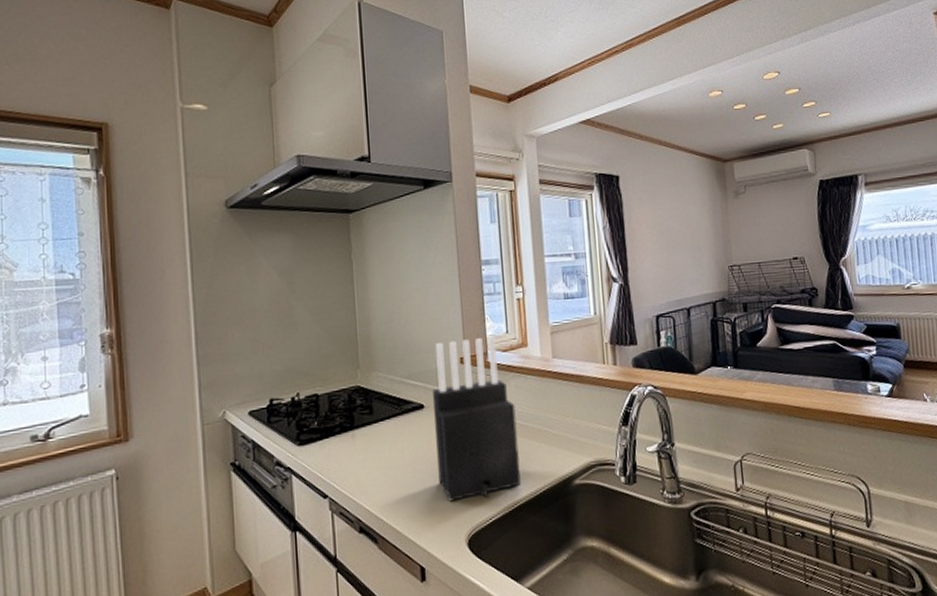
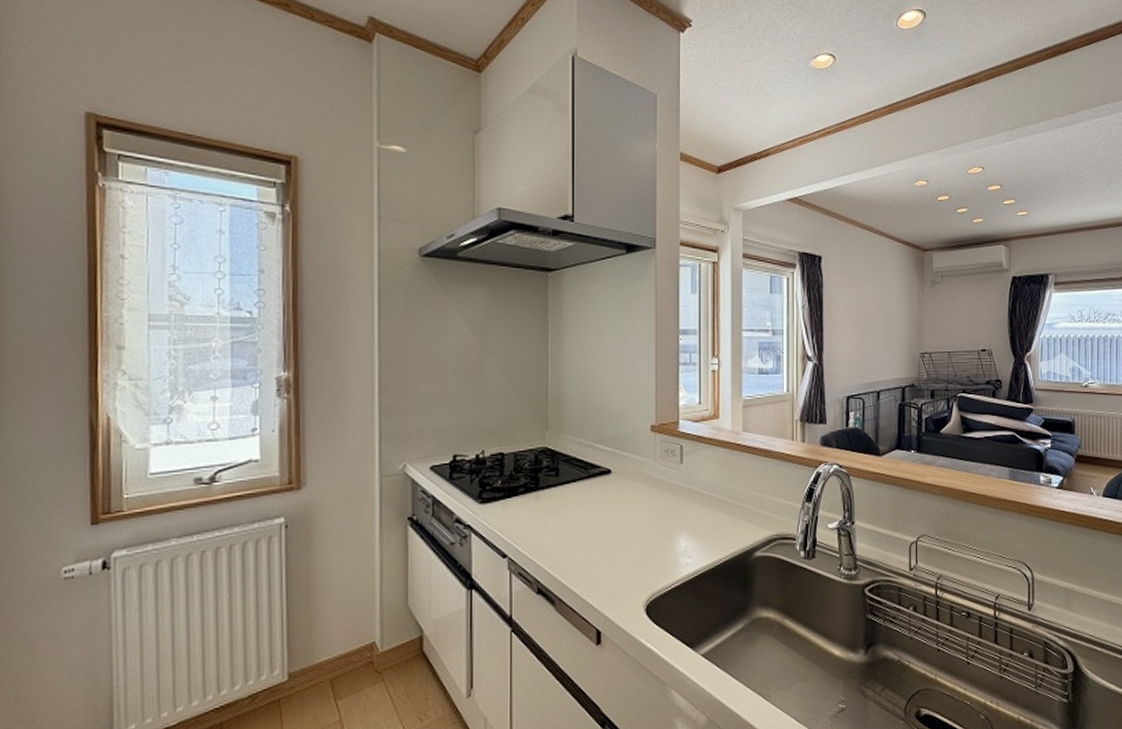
knife block: present [432,336,521,502] -> none [620,406,703,567]

